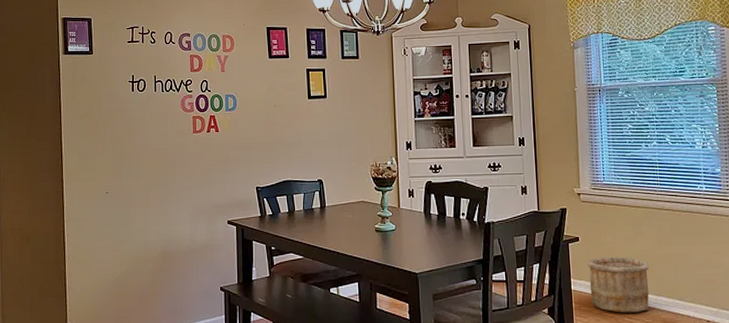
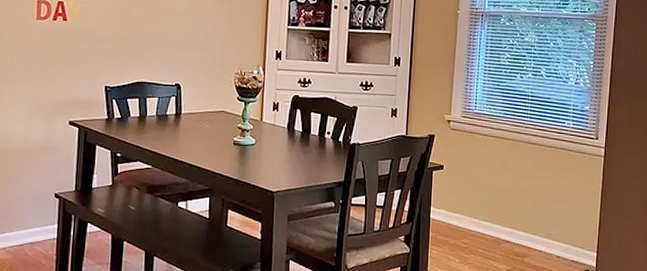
wooden bucket: present [587,257,649,313] -> none [448,187,508,245]

